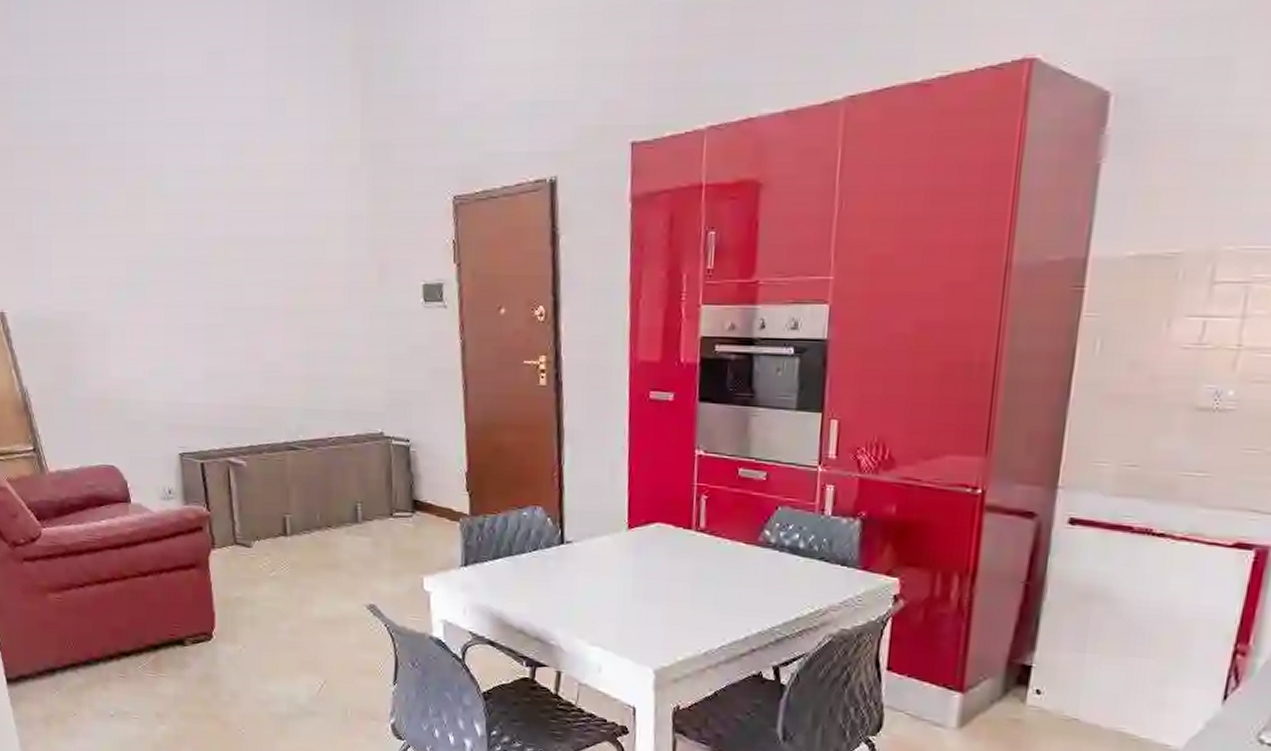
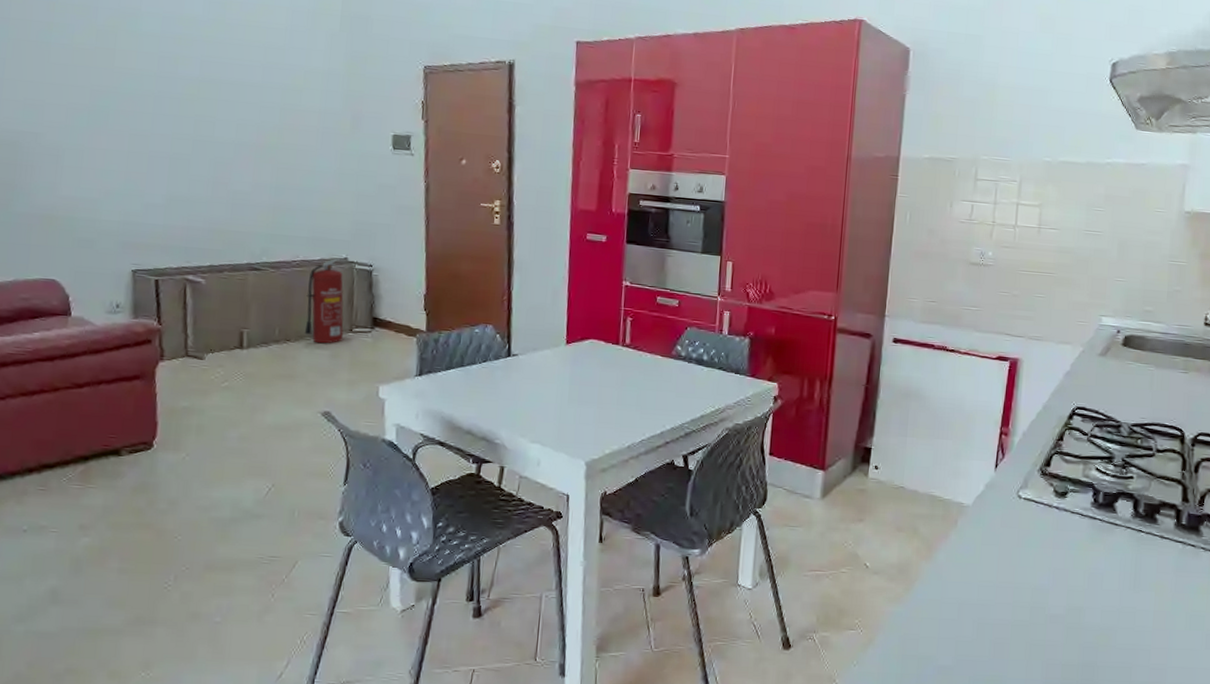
fire extinguisher: none [344,433,385,530] -> present [304,258,344,344]

